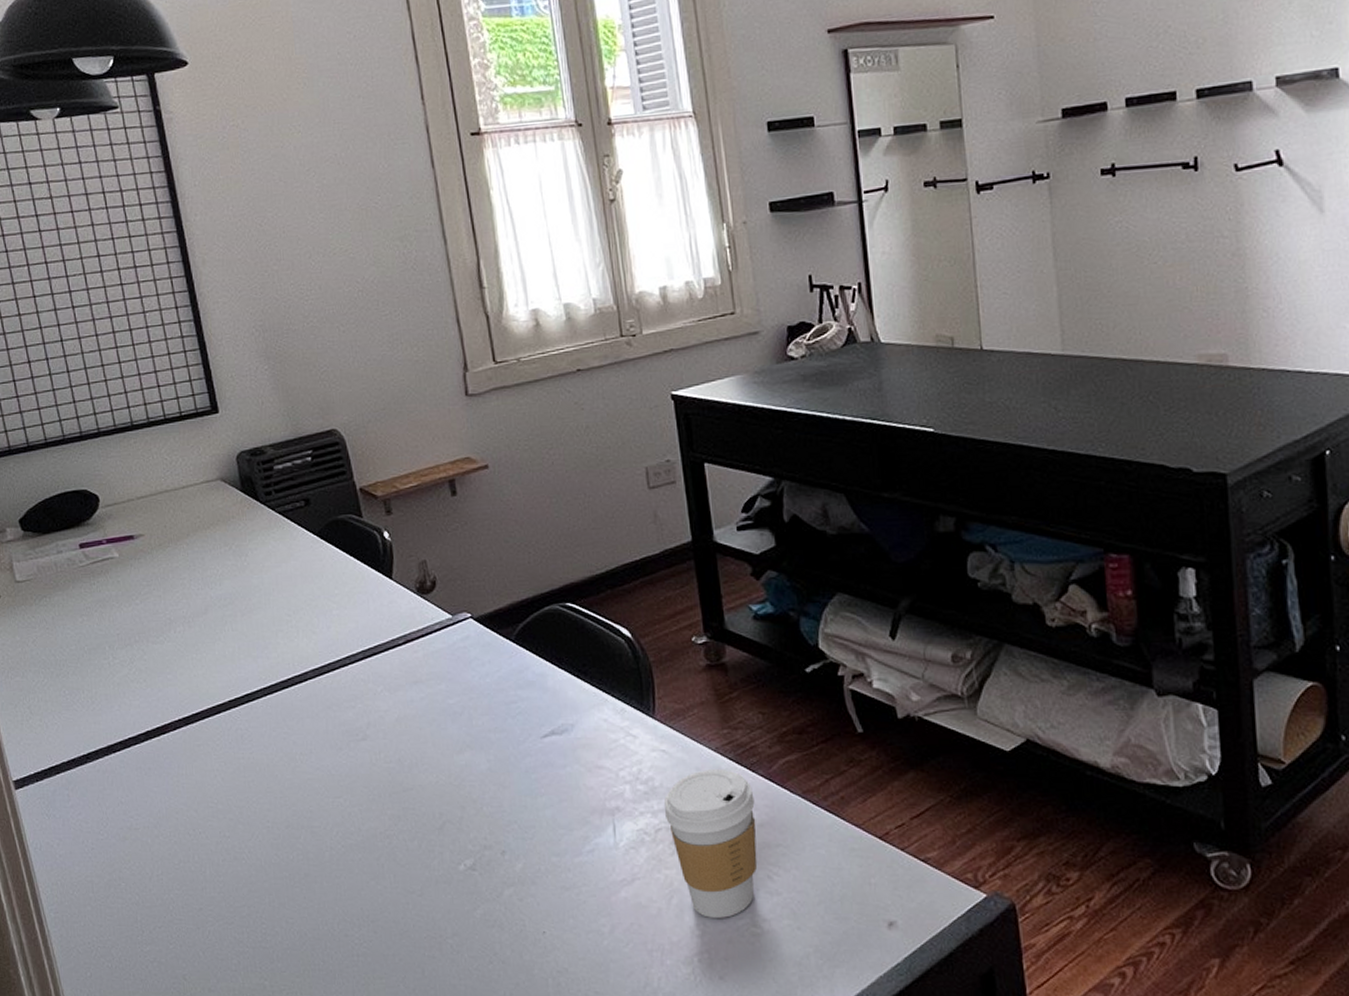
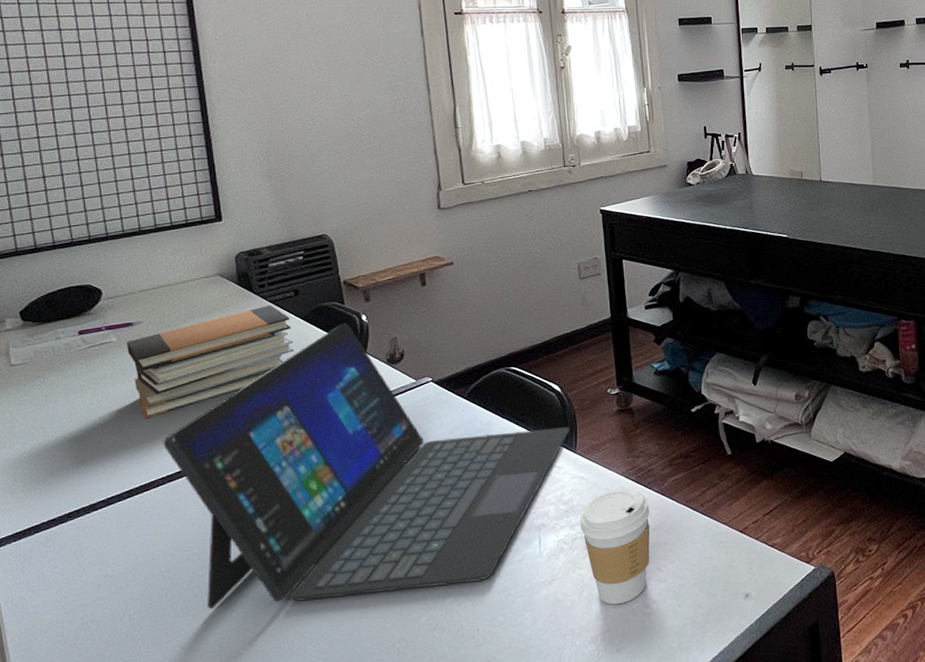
book stack: none [129,517,310,650] -> present [126,305,295,419]
laptop: none [176,540,646,878] -> present [163,322,571,610]

